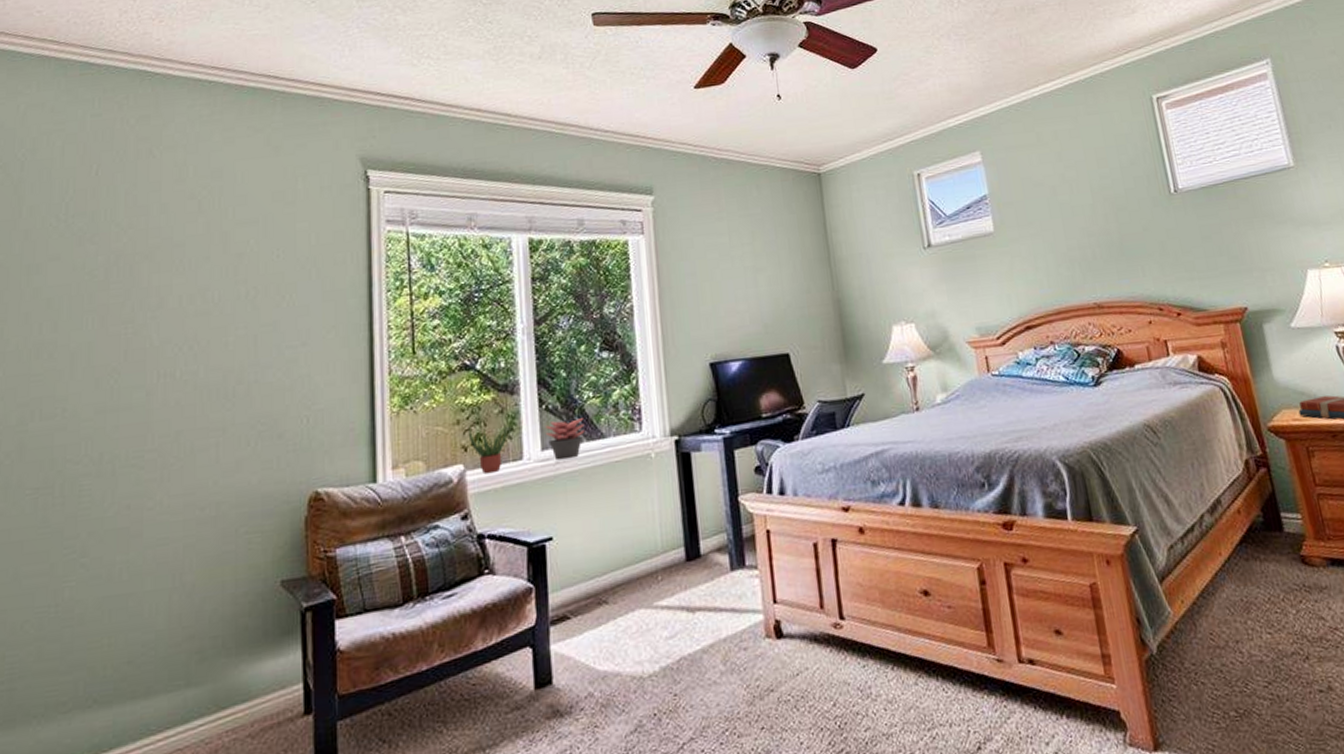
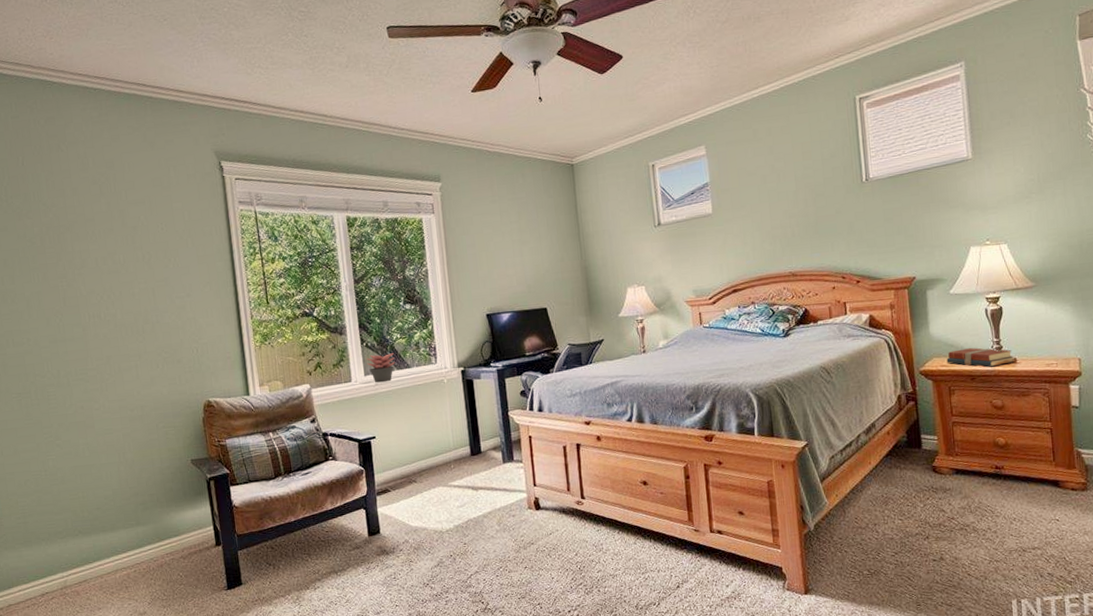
potted plant: present [468,423,507,475] -> none [310,355,339,392]

